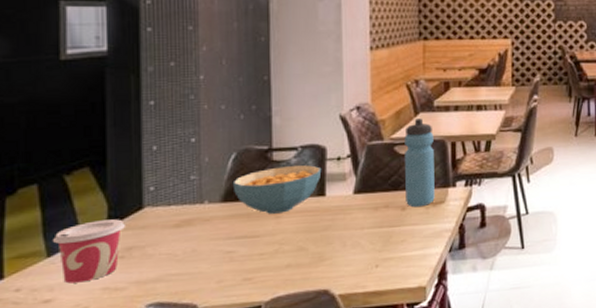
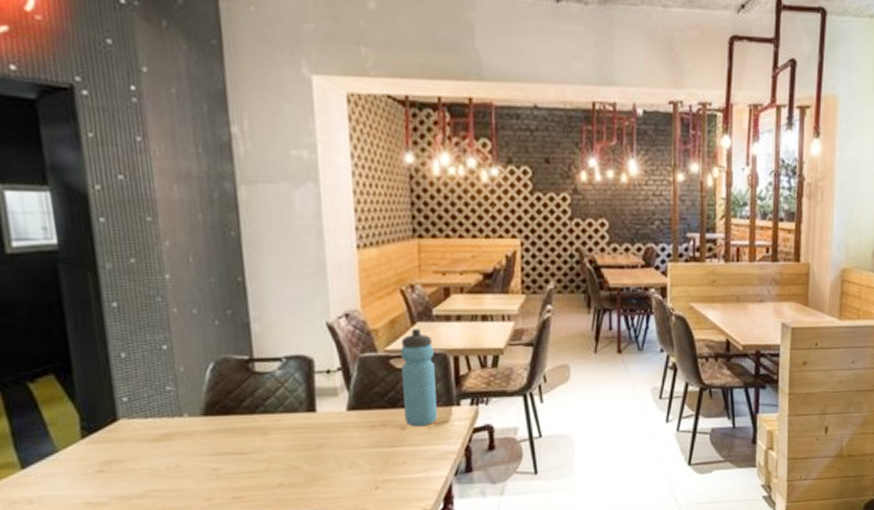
cup: present [52,219,125,284] -> none [24,431,101,497]
cereal bowl: present [232,165,322,214] -> none [212,378,310,430]

